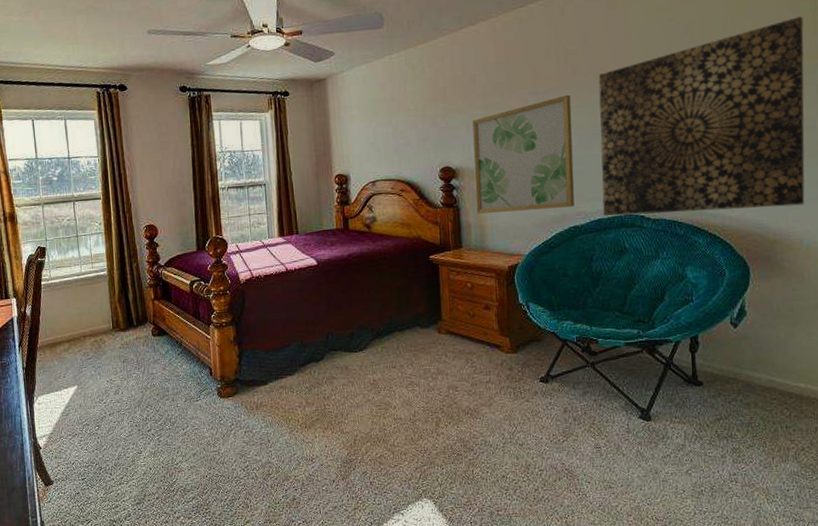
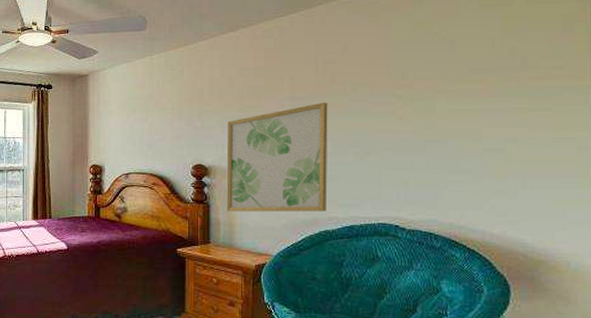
wall art: present [598,16,805,216] -> none [356,37,578,227]

